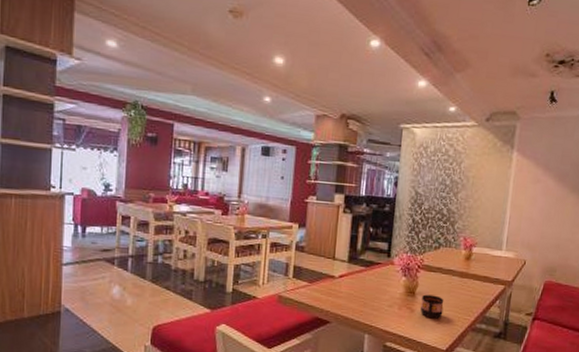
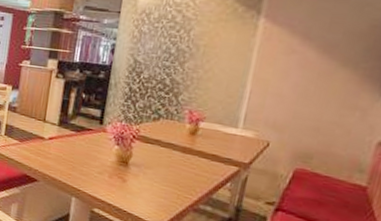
cup: present [420,294,444,319] -> none [133,166,162,193]

